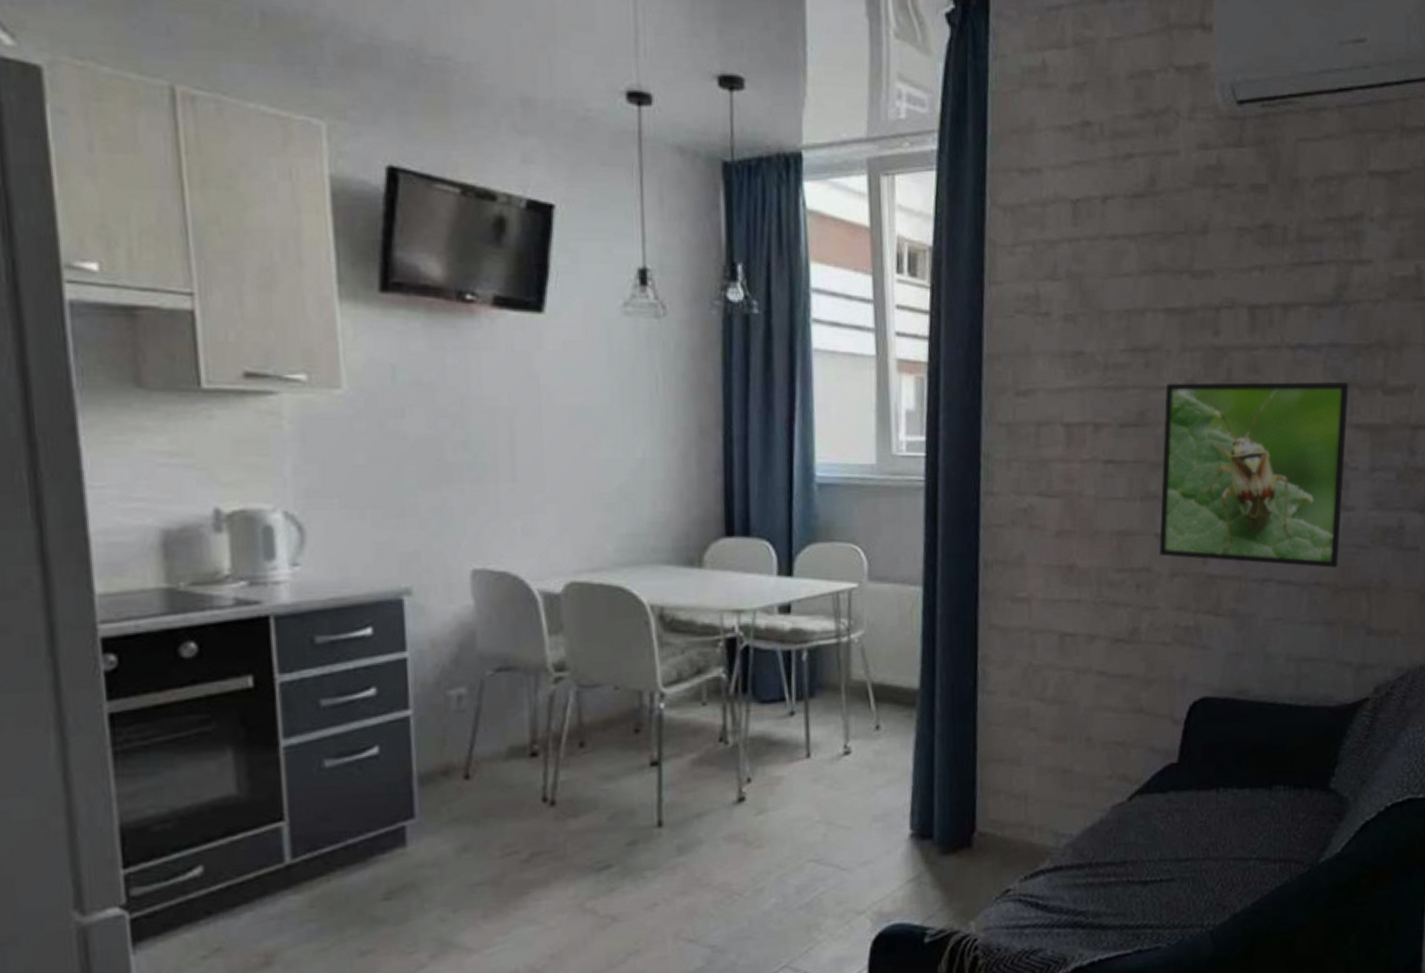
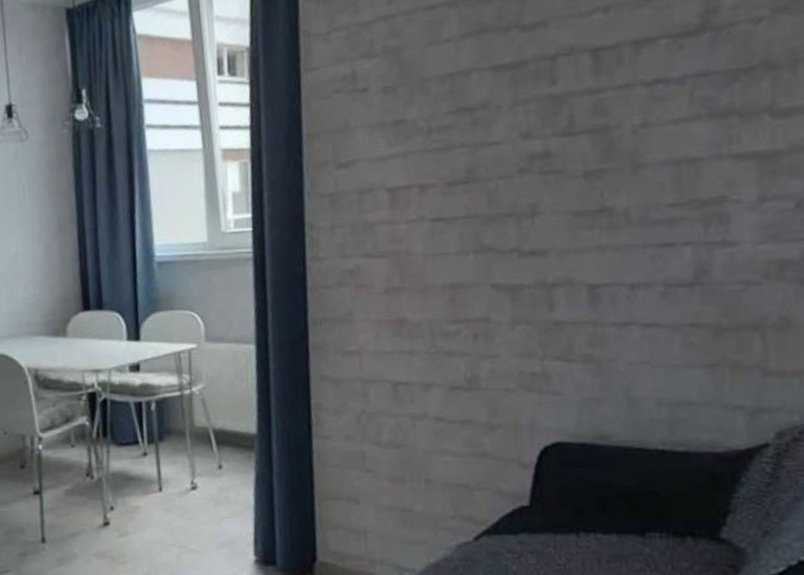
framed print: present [1159,382,1349,568] -> none [496,111,725,308]

